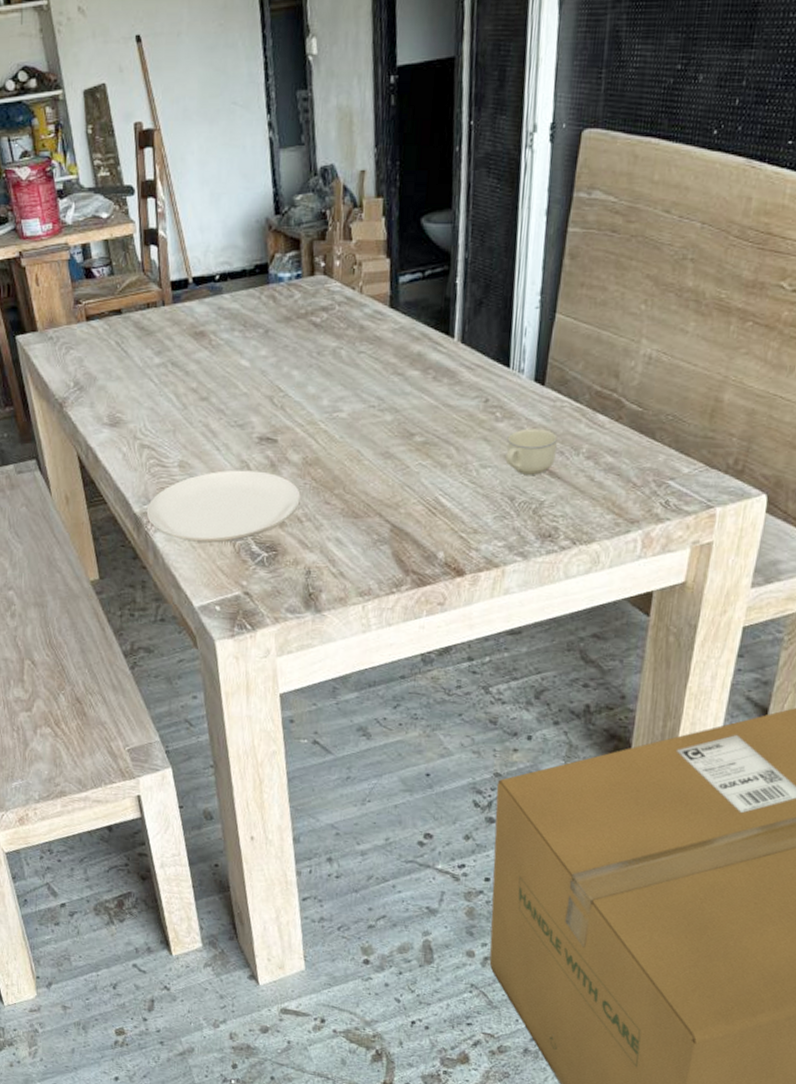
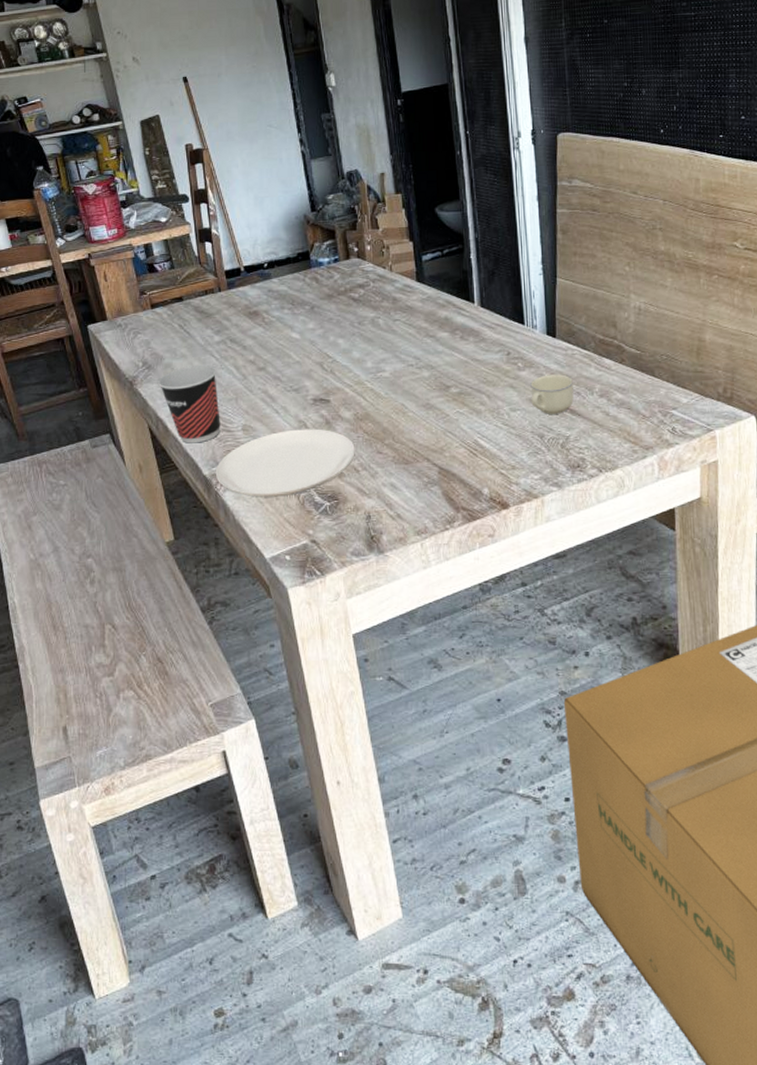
cup: none [90,390,156,477] -> present [158,365,221,444]

